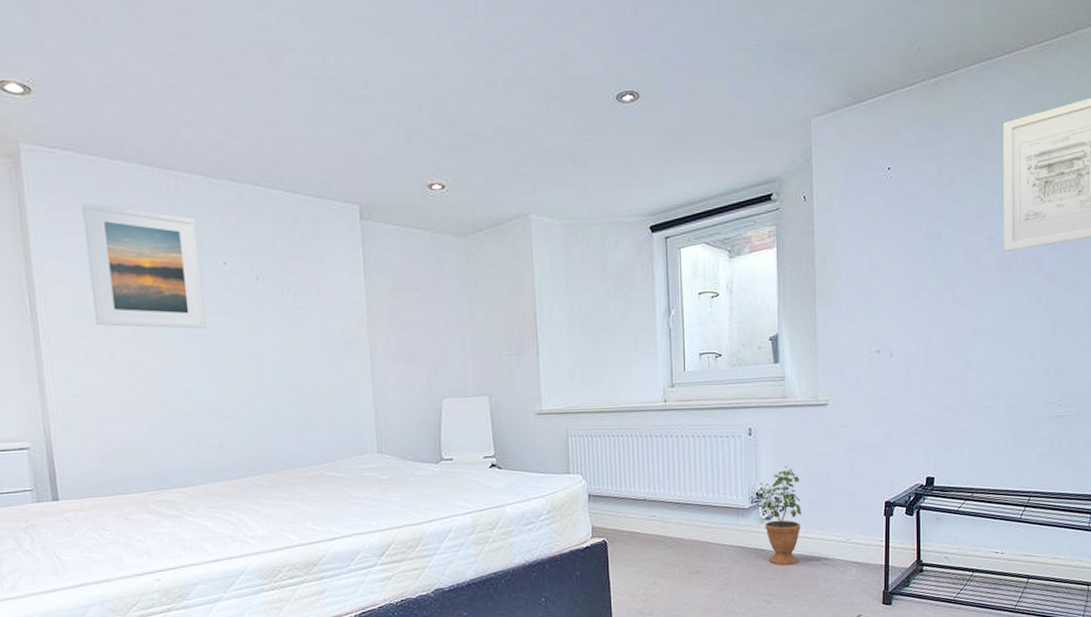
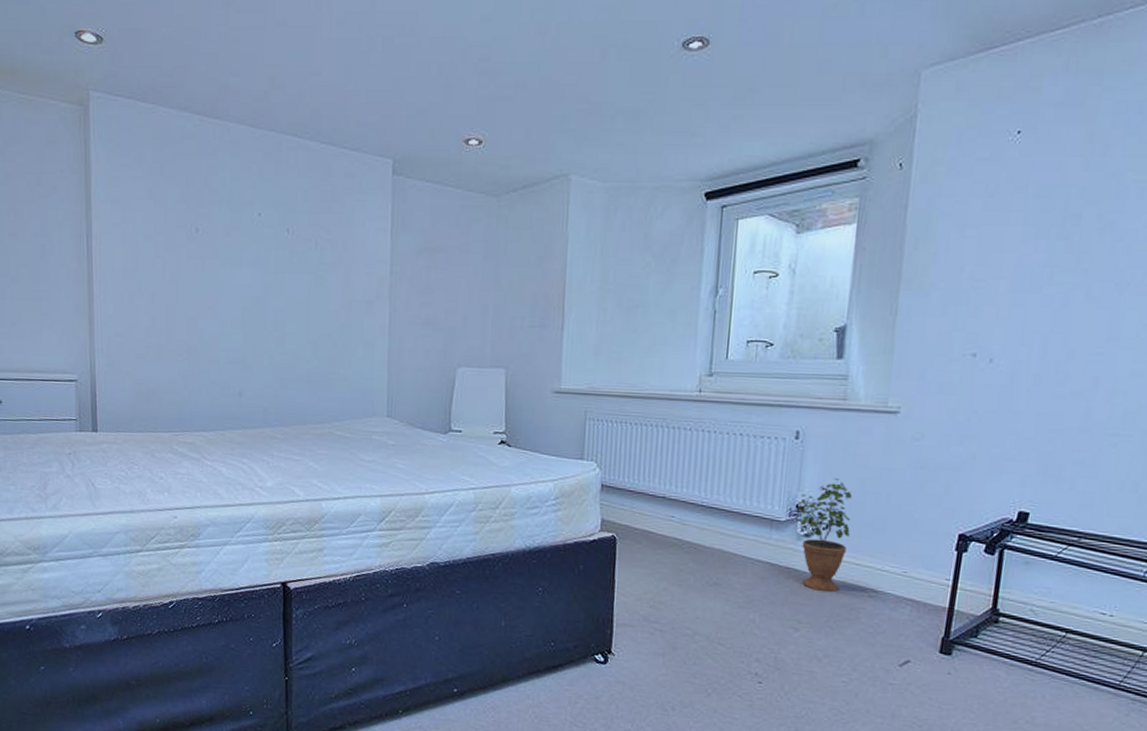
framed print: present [82,203,206,329] -> none [137,150,237,278]

